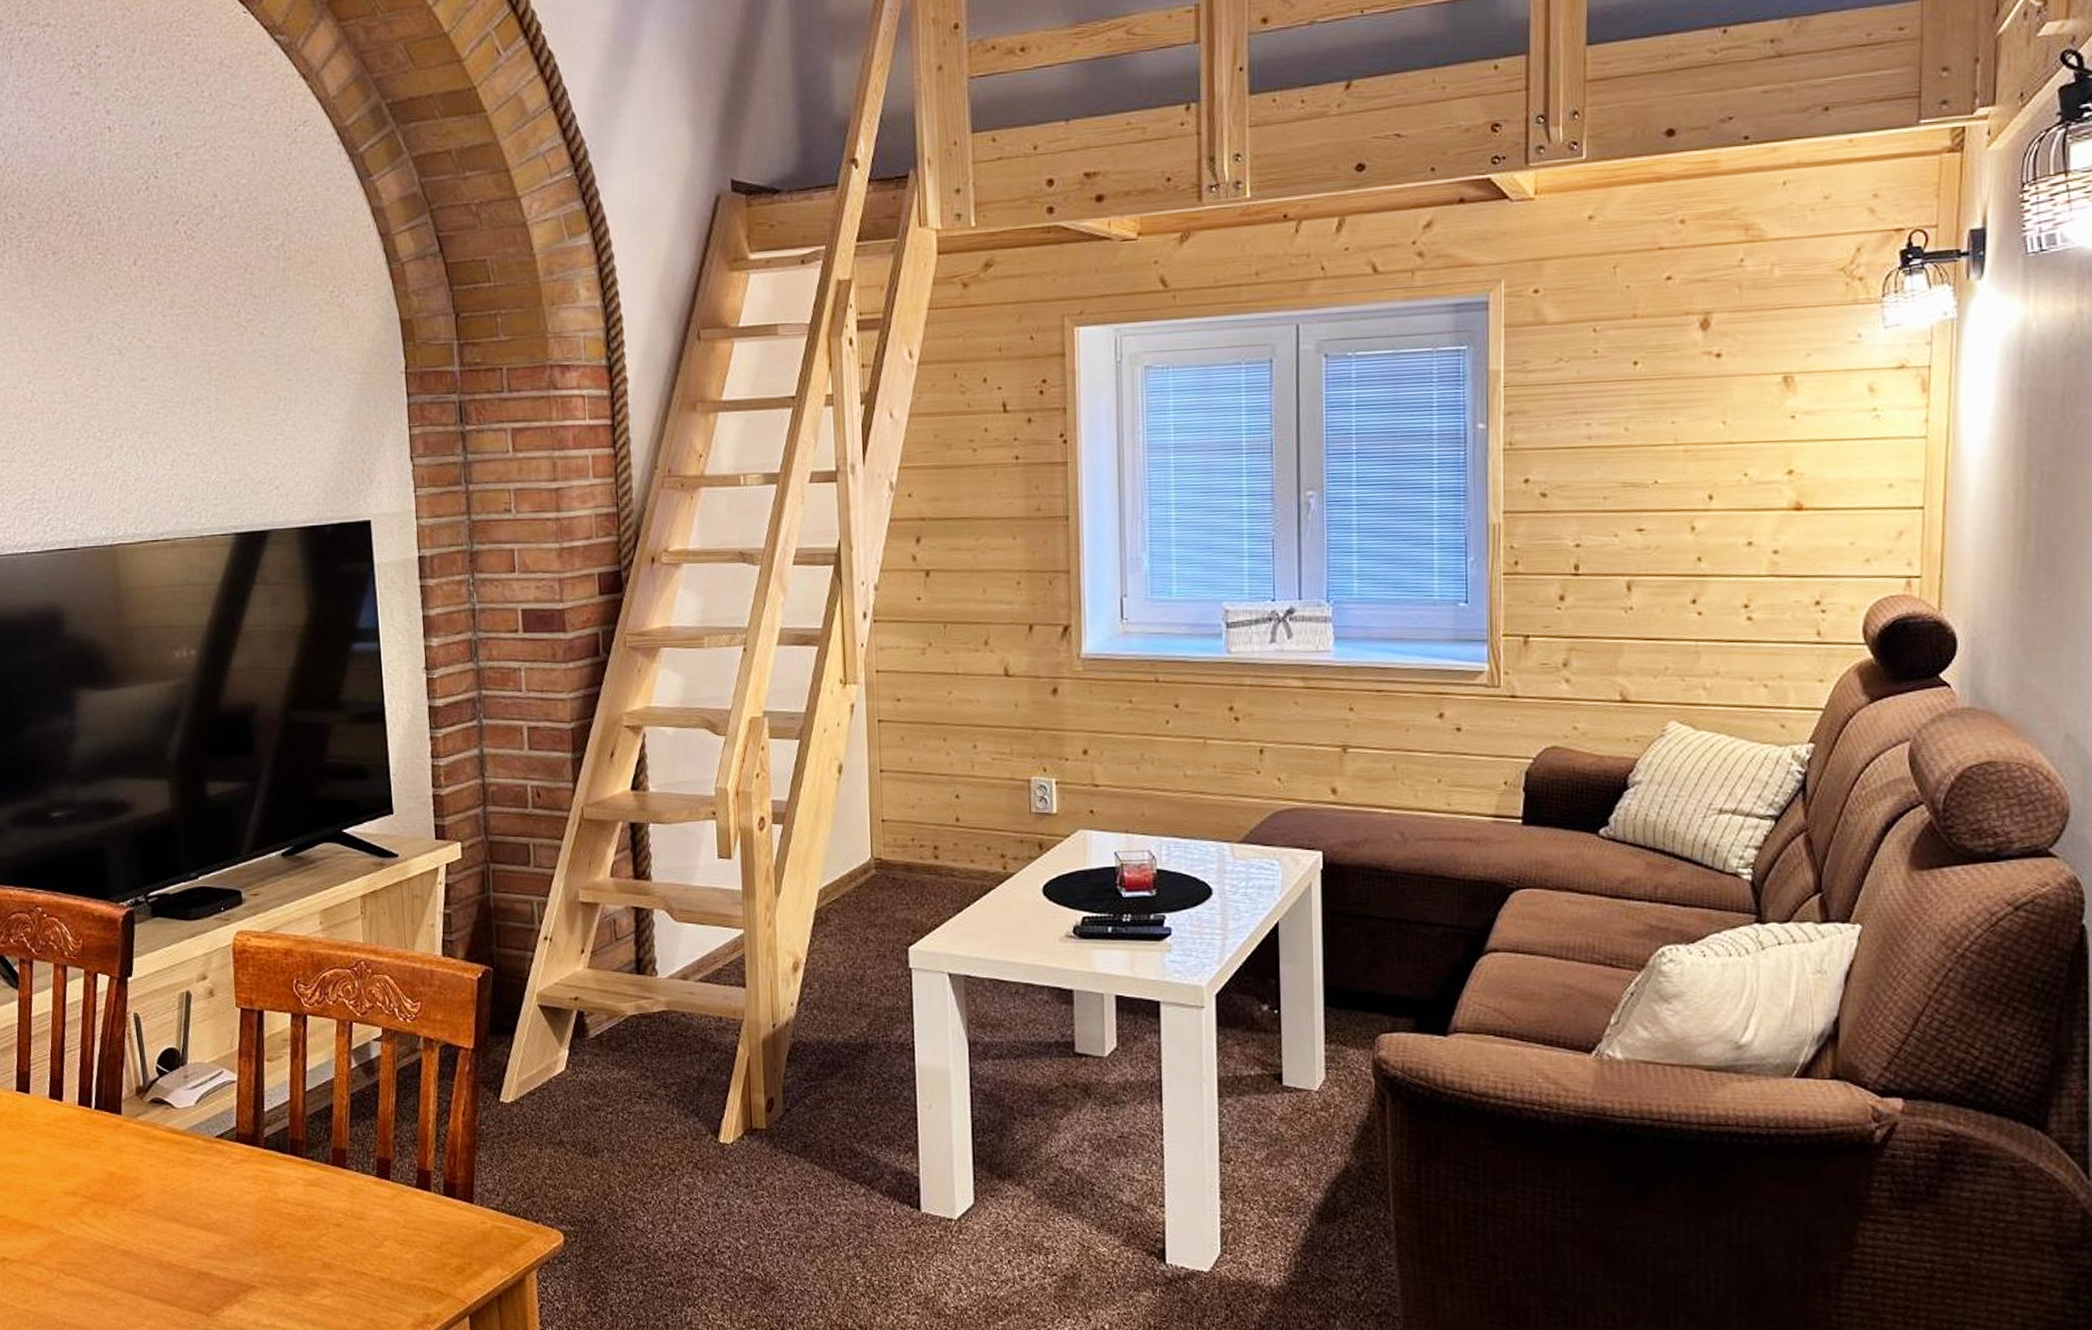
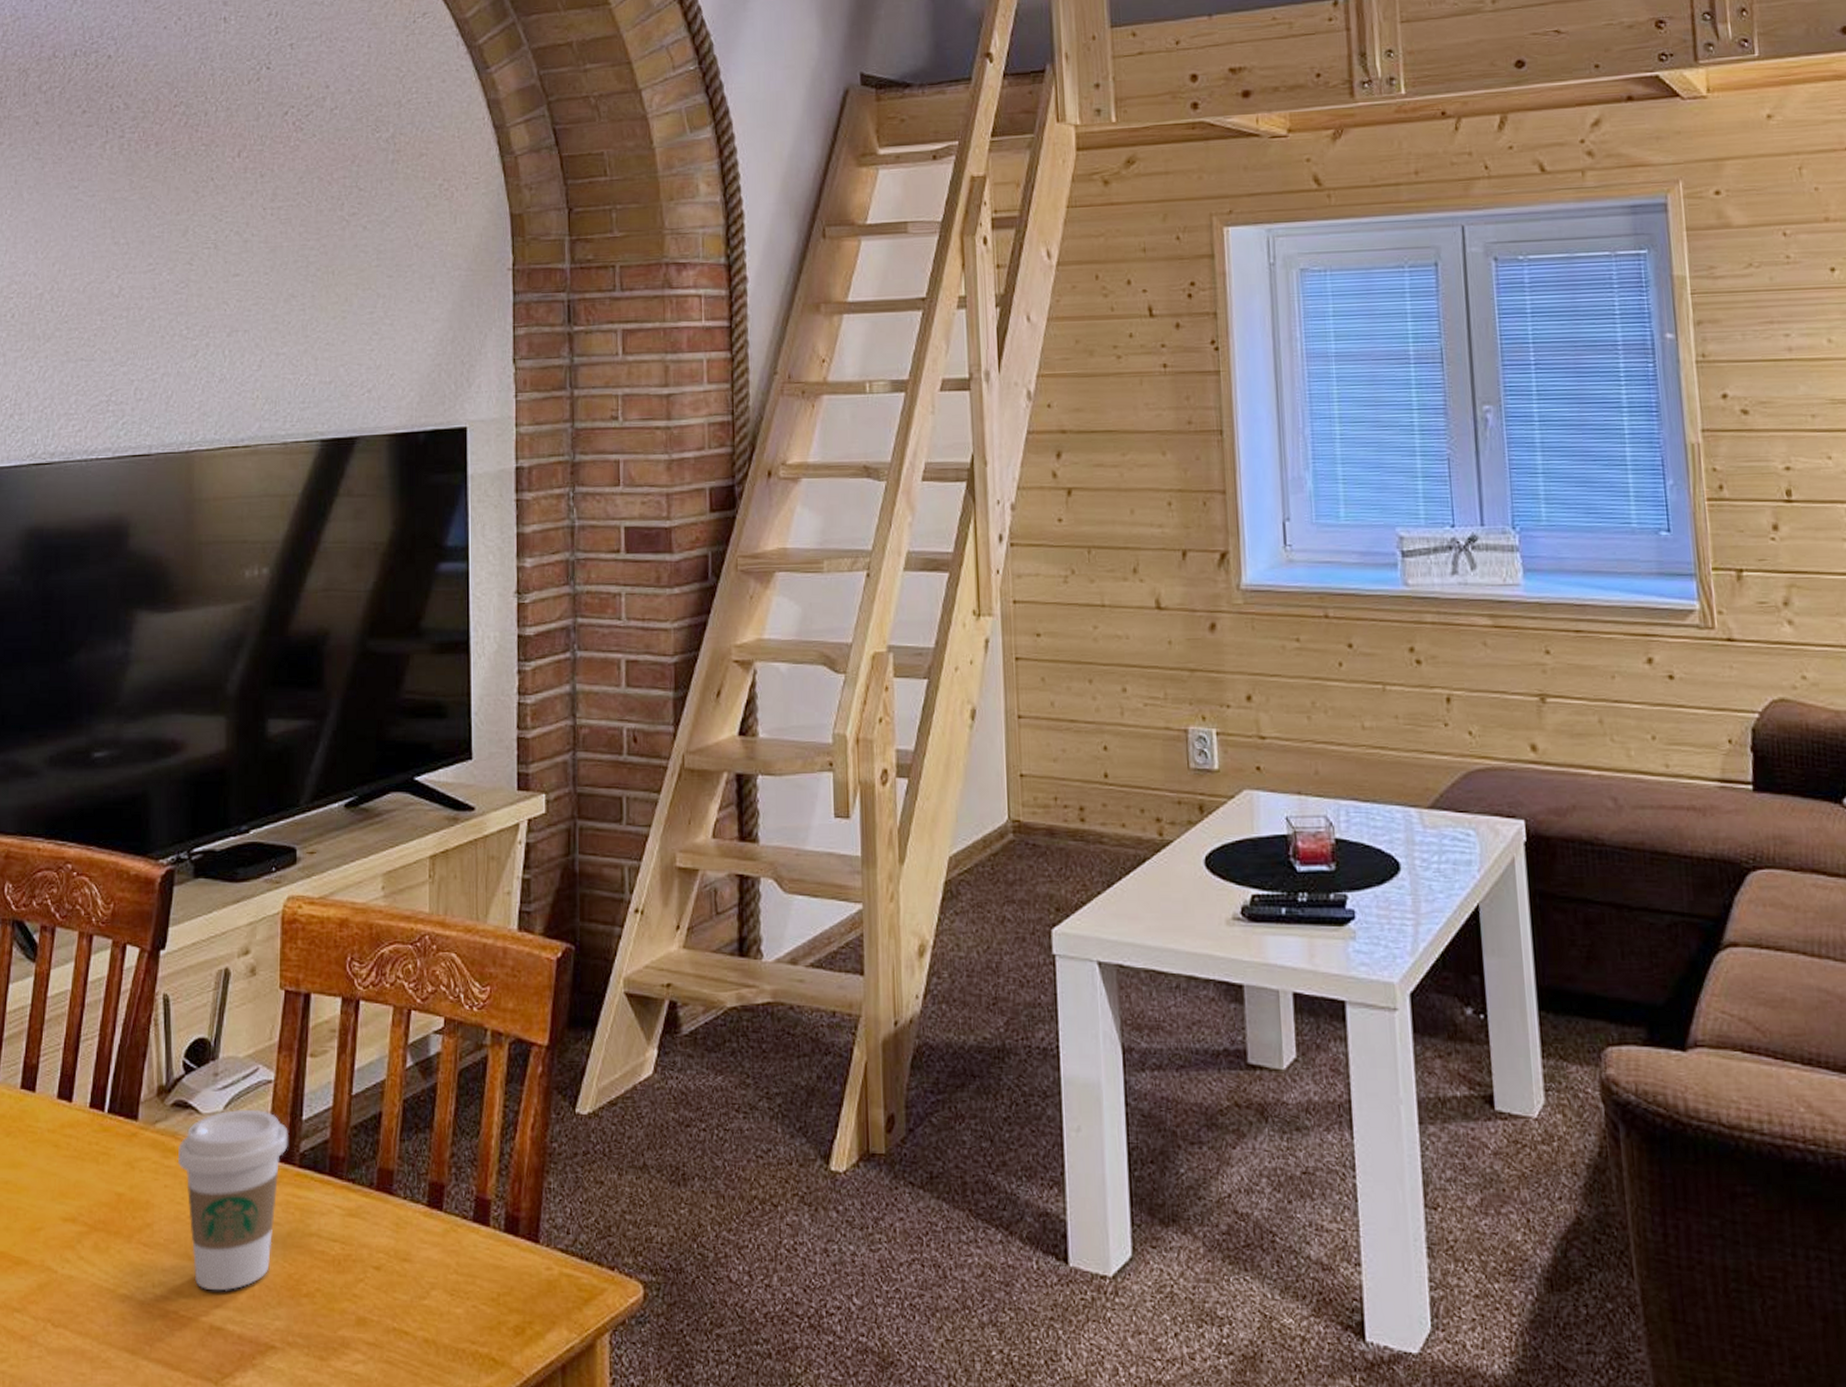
coffee cup: none [158,1104,254,1245] -> present [177,1110,288,1291]

